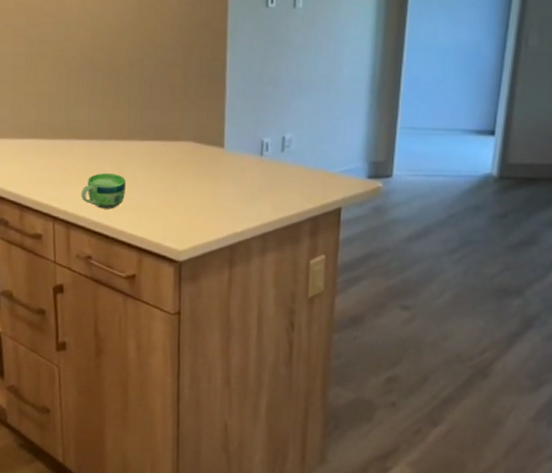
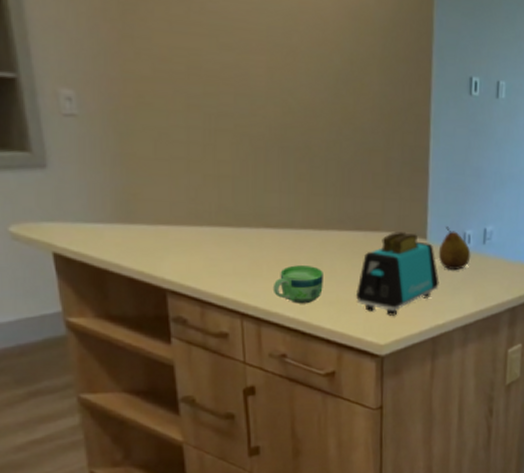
toaster: none [156,141,237,223] -> present [356,232,439,316]
fruit: none [235,135,269,179] -> present [438,226,471,271]

